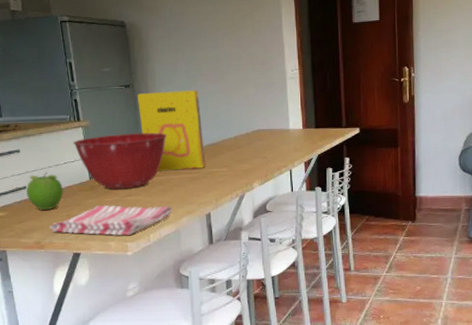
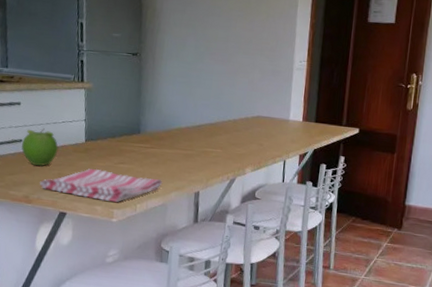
mixing bowl: present [73,132,167,190] -> none [74,100,167,157]
cereal box: present [137,90,206,171] -> none [142,63,204,147]

